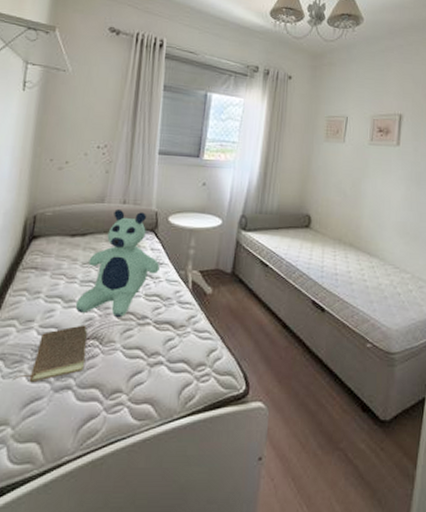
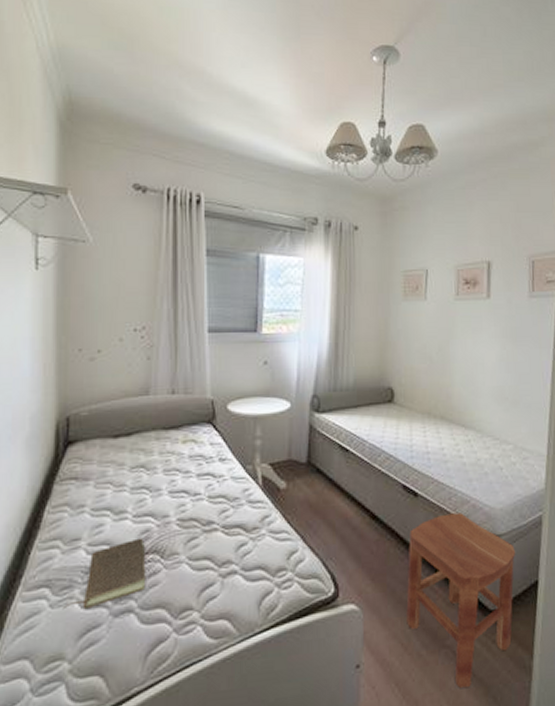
bear: present [75,210,160,318] -> none [127,401,222,527]
stool: none [306,329,406,488] -> present [406,513,515,688]

